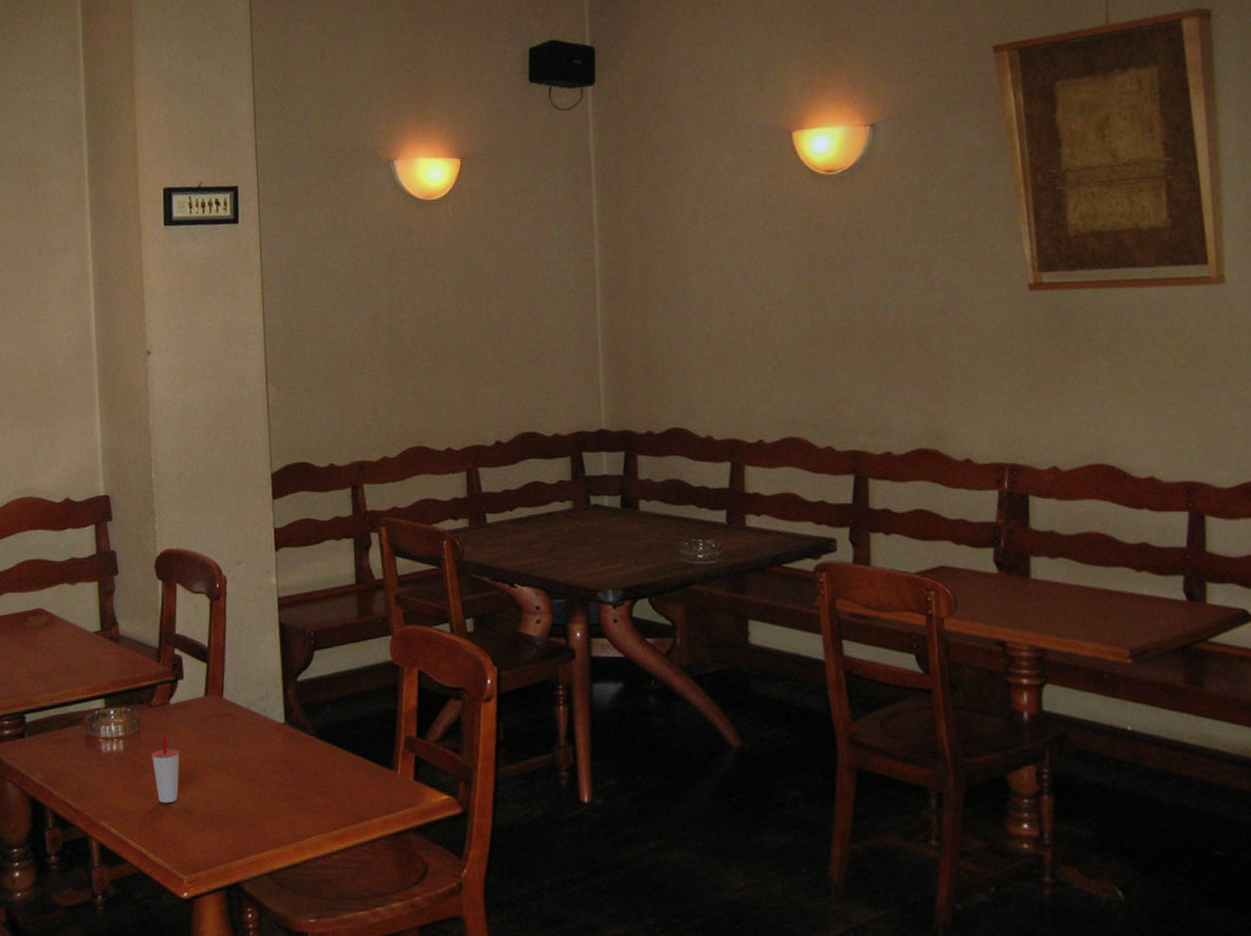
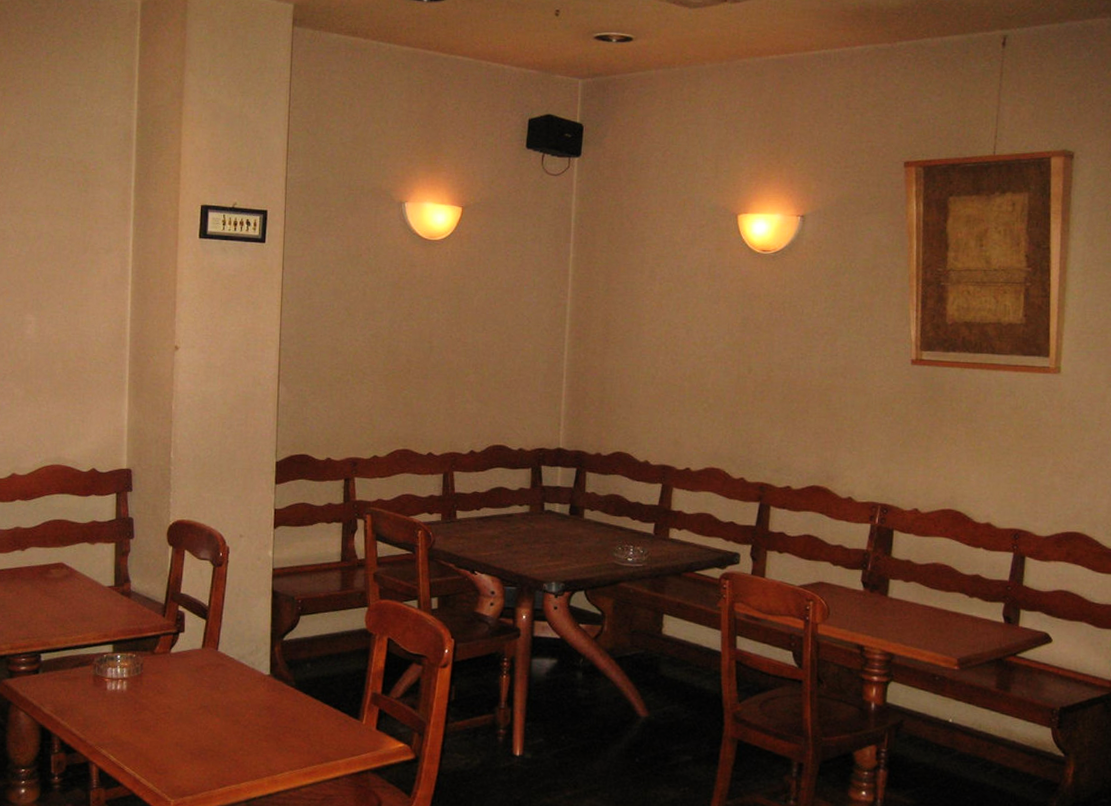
cup: present [151,737,180,803] -> none [150,681,176,737]

